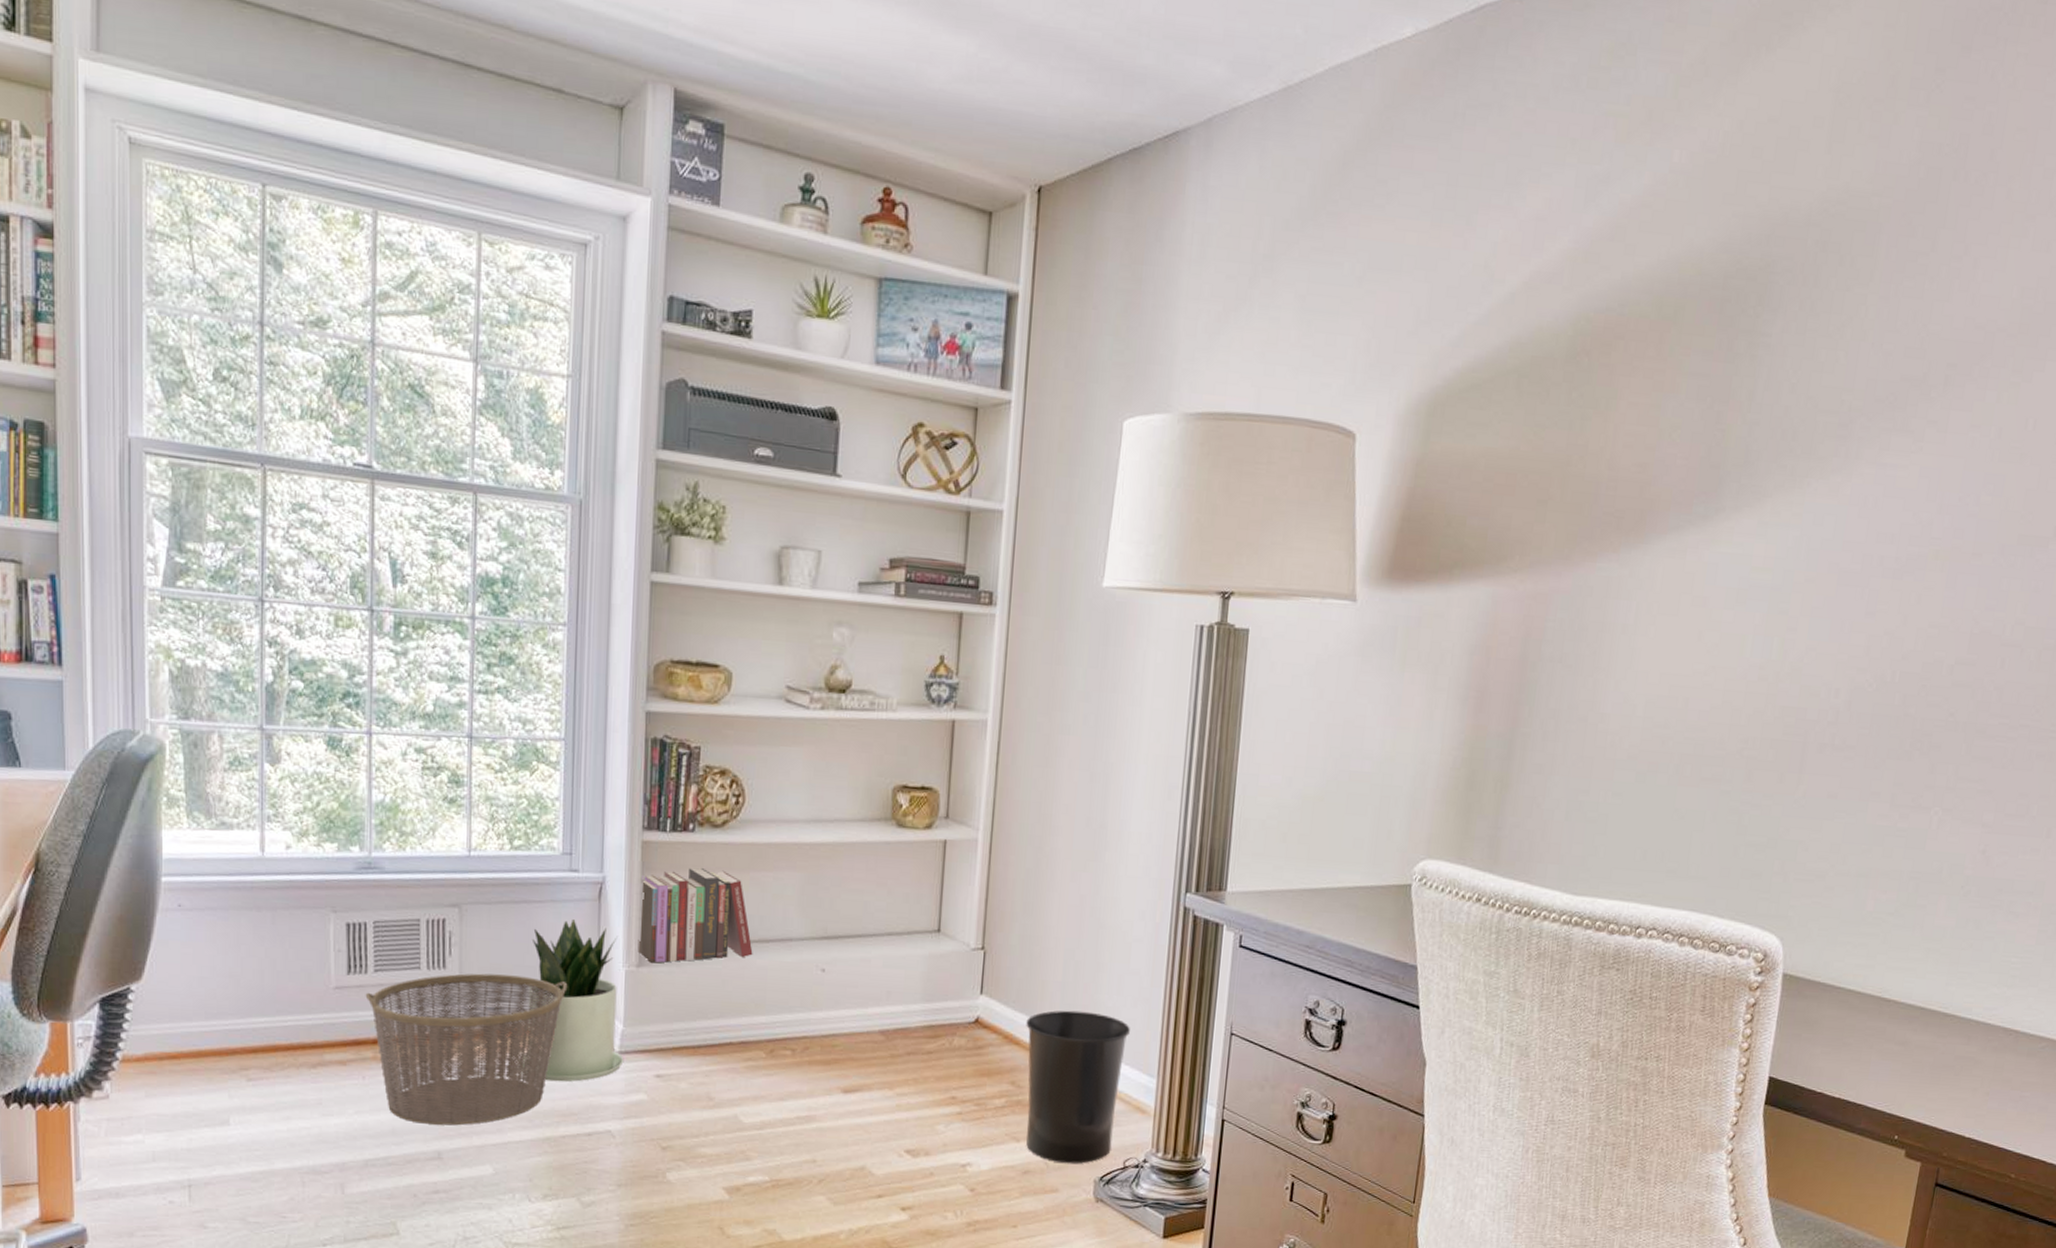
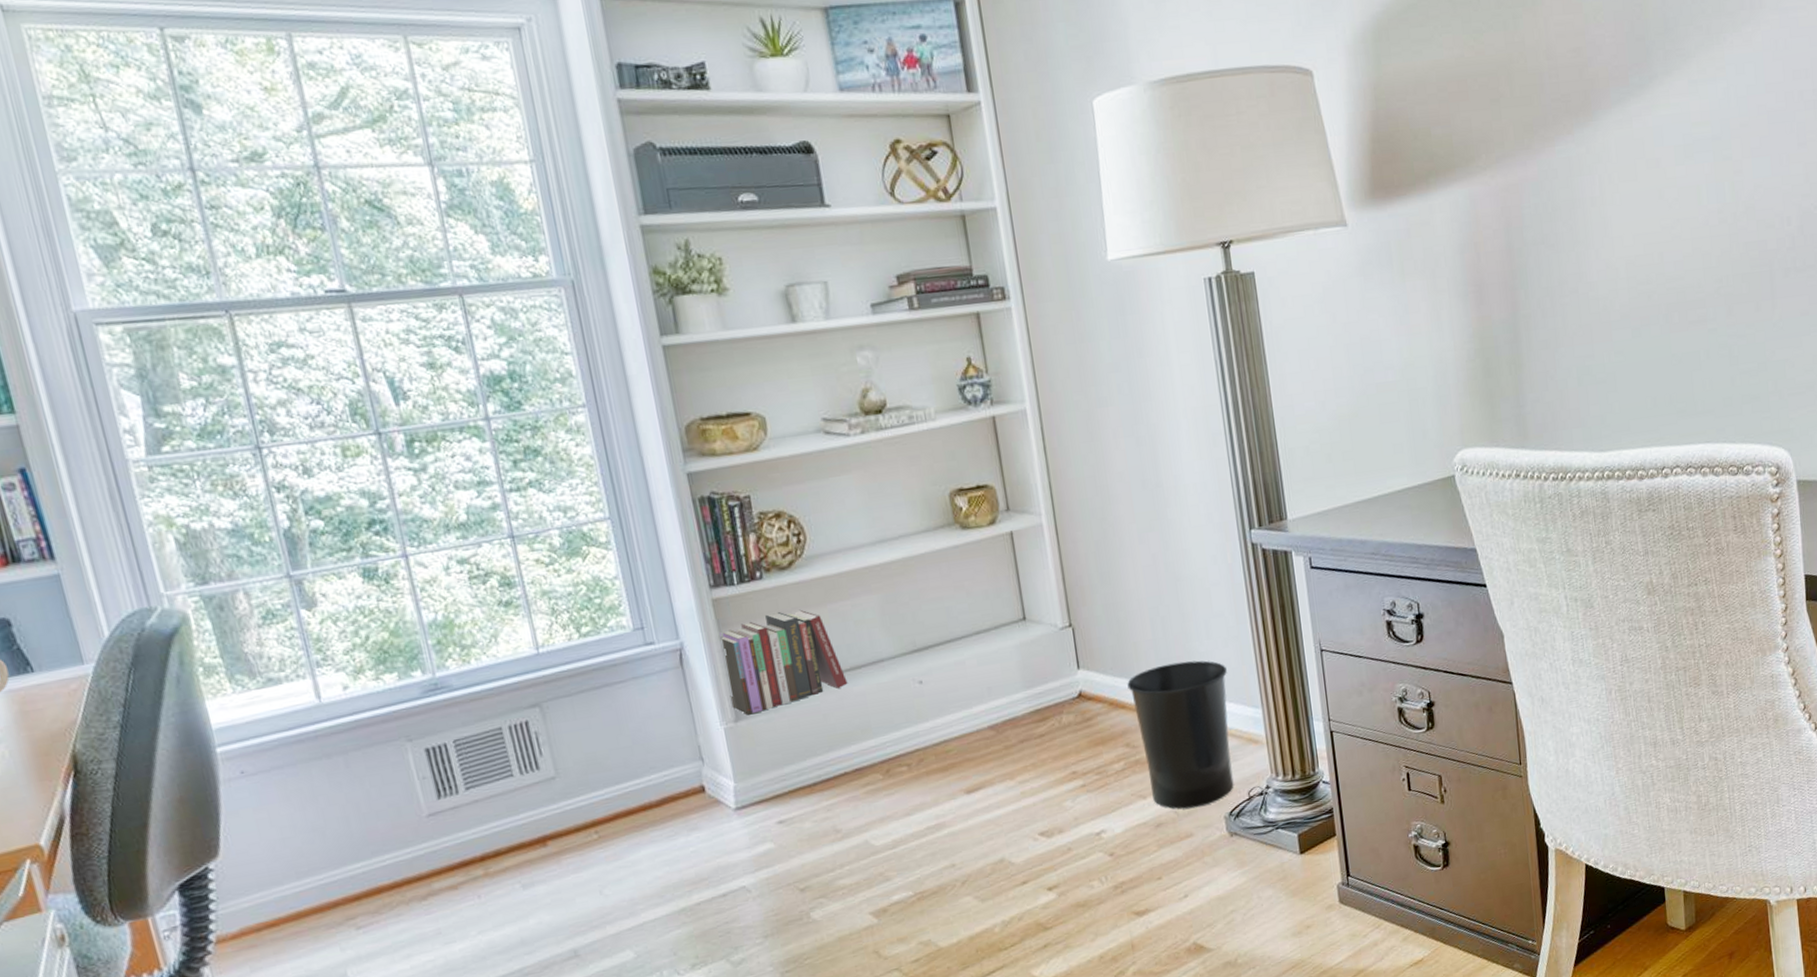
basket: present [365,973,568,1126] -> none [461,754,670,928]
planter: present [517,919,624,1082] -> none [621,691,743,855]

